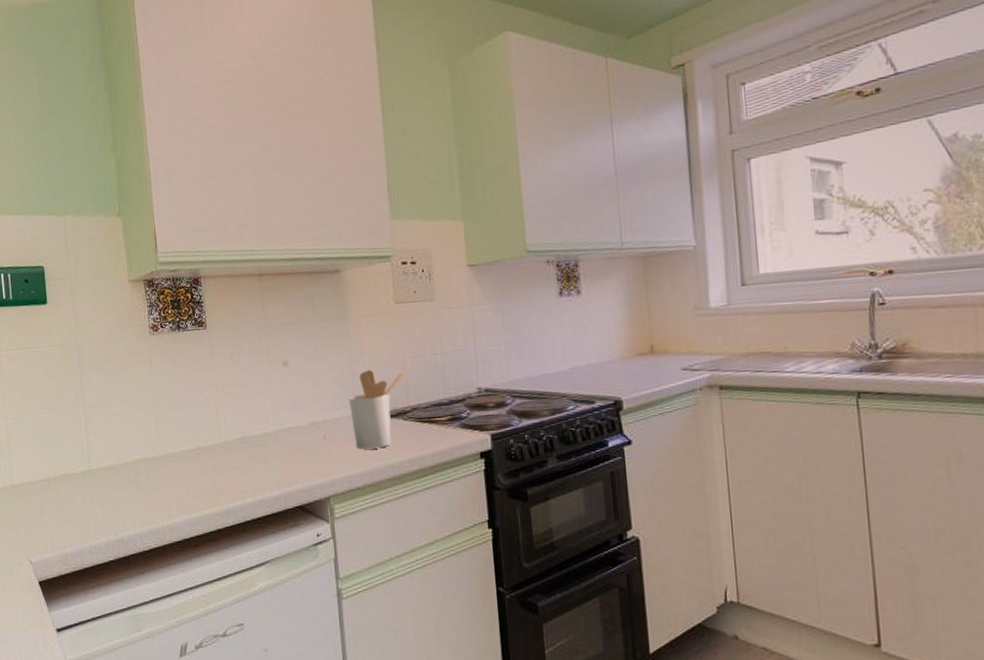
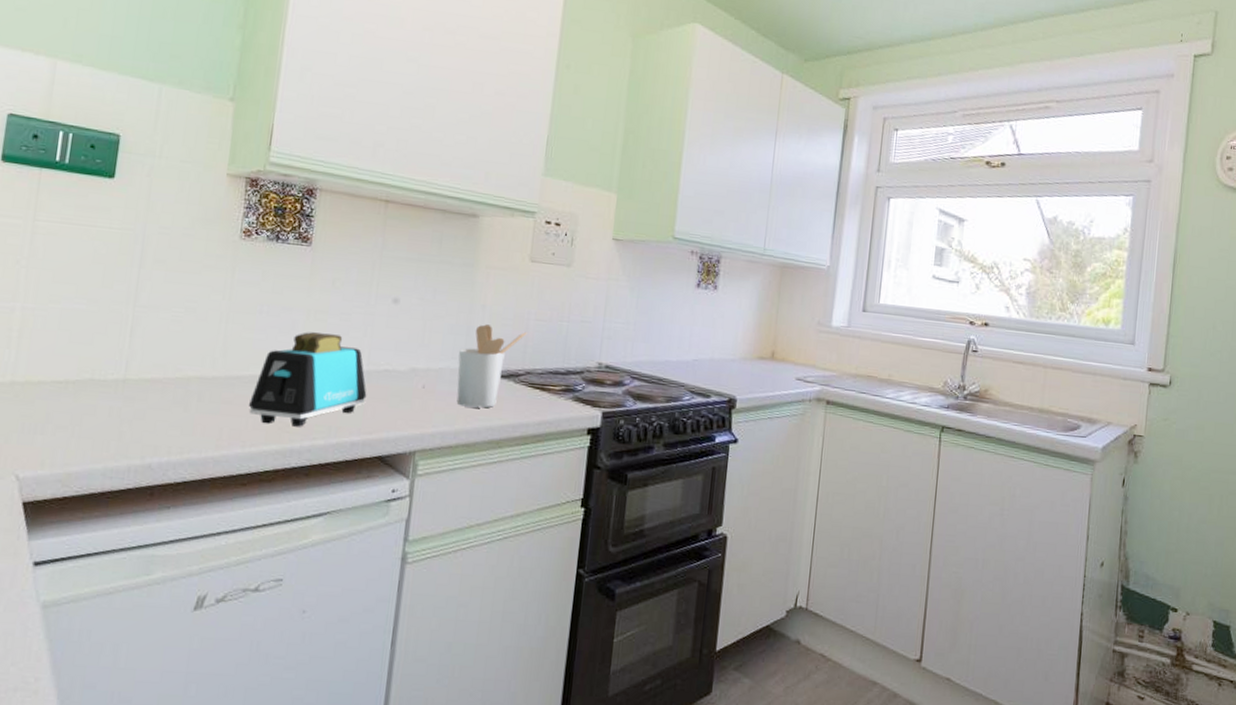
toaster: none [186,403,279,491] -> present [249,332,367,427]

